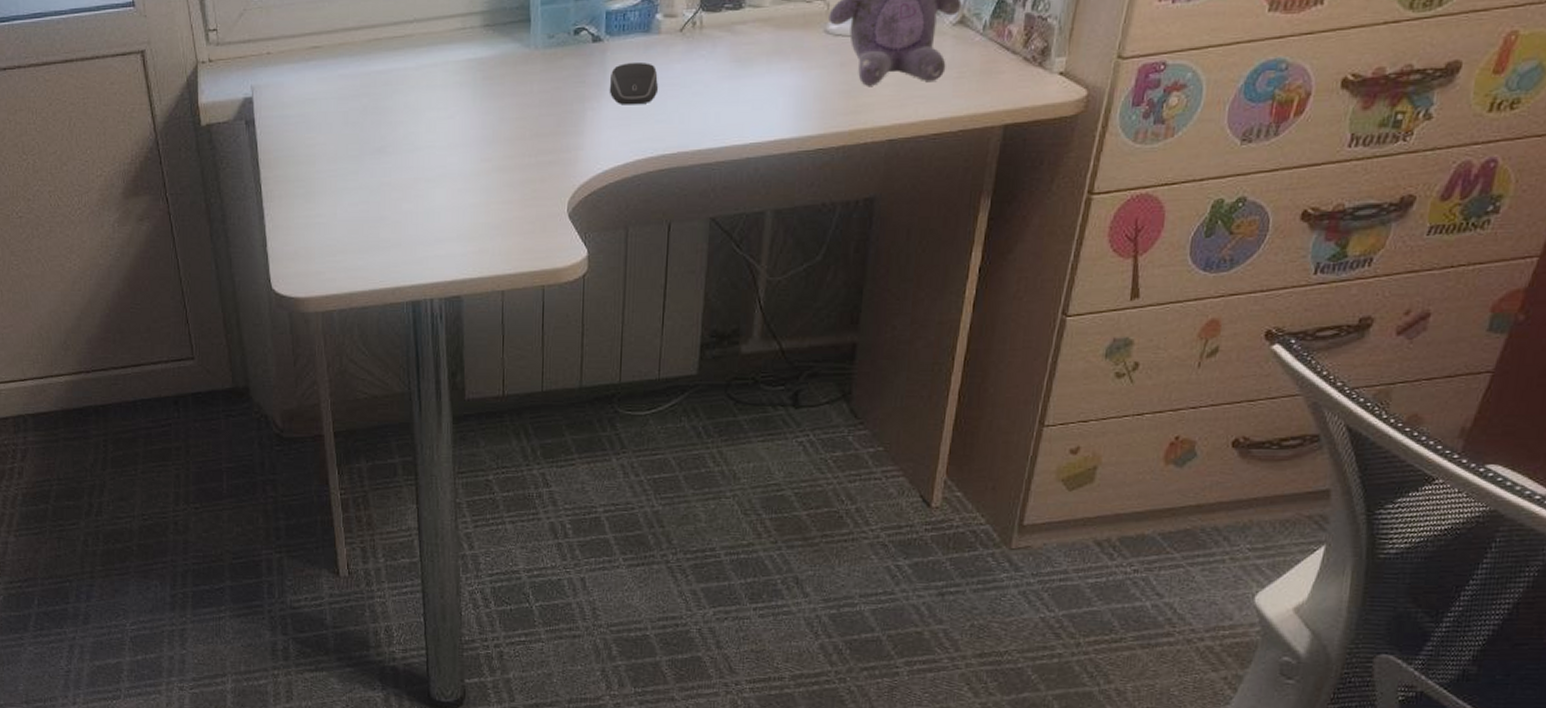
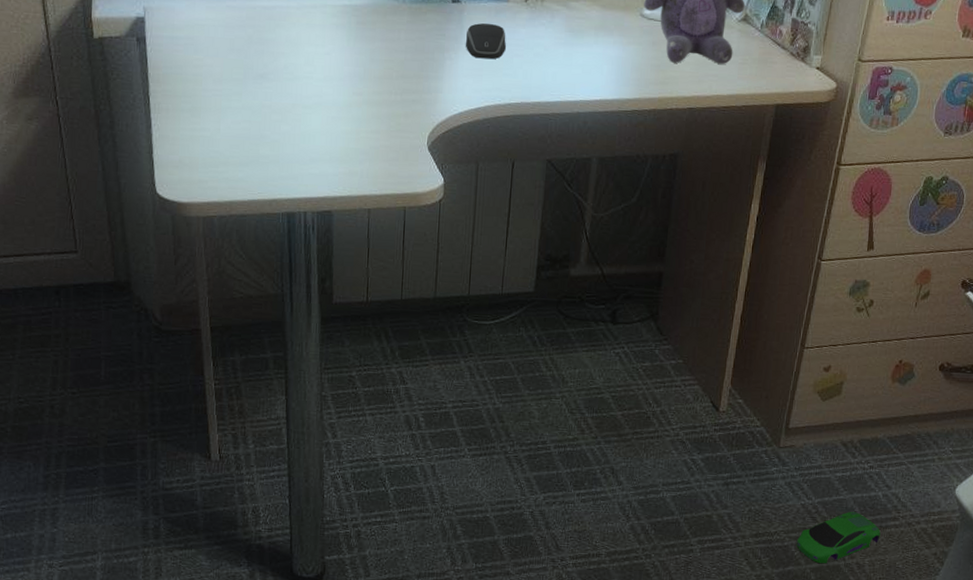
toy car: none [1034,626,1149,690] -> present [797,512,881,564]

